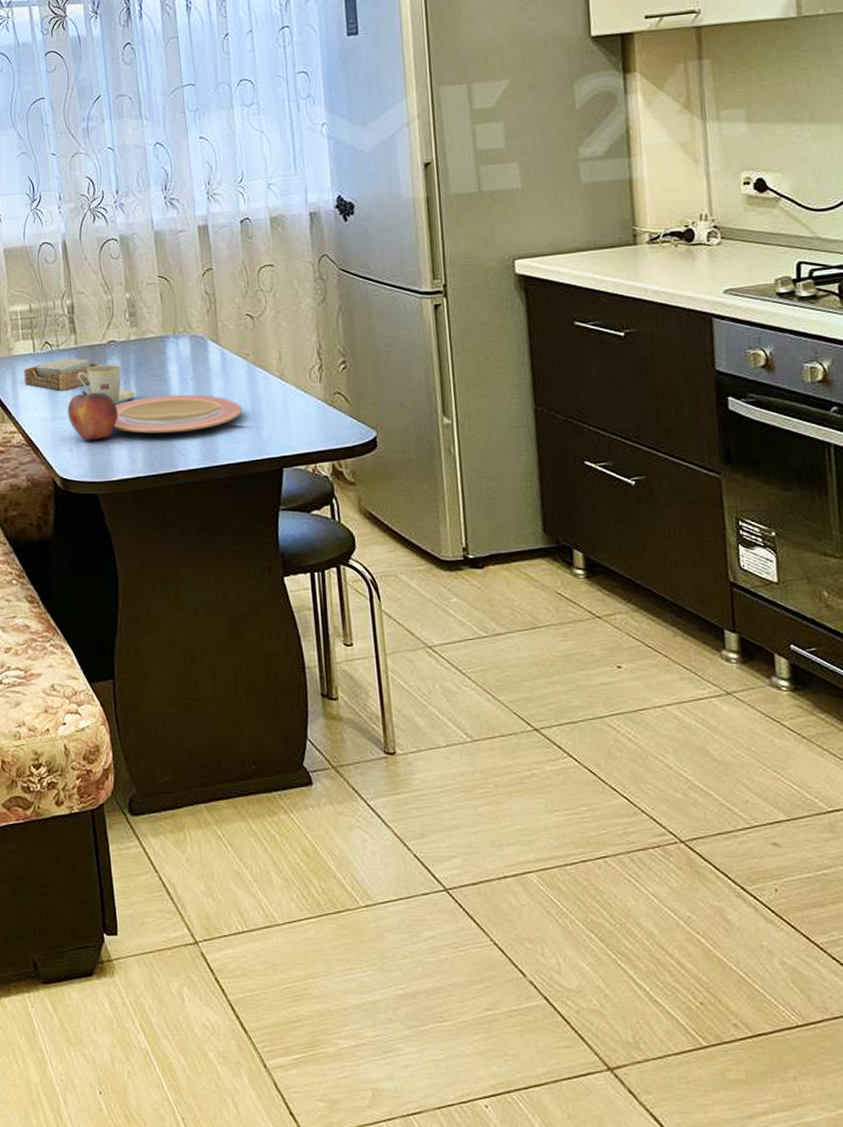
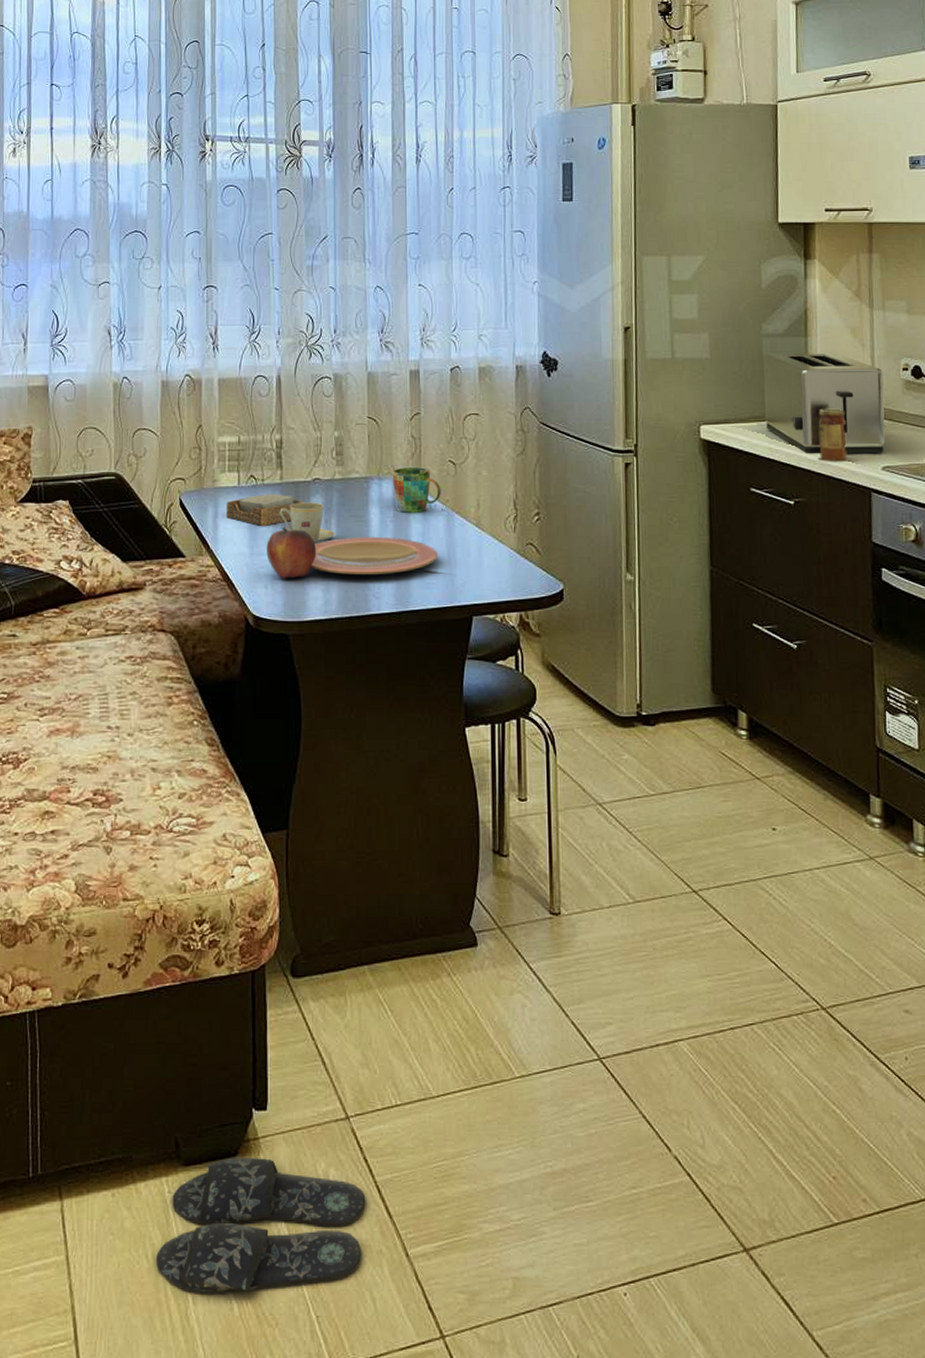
slippers: none [26,976,222,1097] -> present [156,1157,366,1294]
mug: none [189,323,241,370] -> present [393,467,441,514]
toaster: none [581,171,727,283] -> present [763,352,886,454]
canister: none [648,231,688,290] -> present [817,408,852,463]

